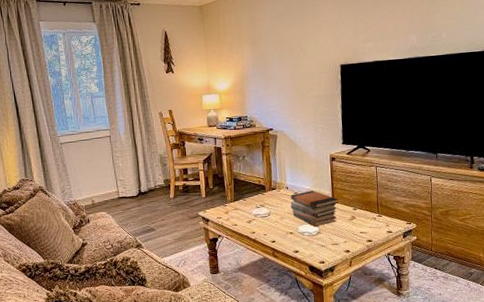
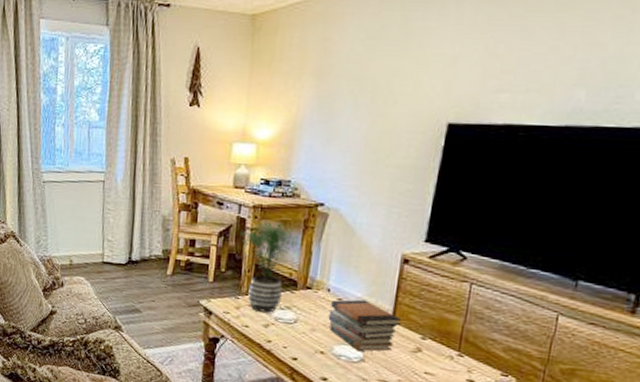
potted plant: none [219,146,264,213] -> present [240,221,303,313]

